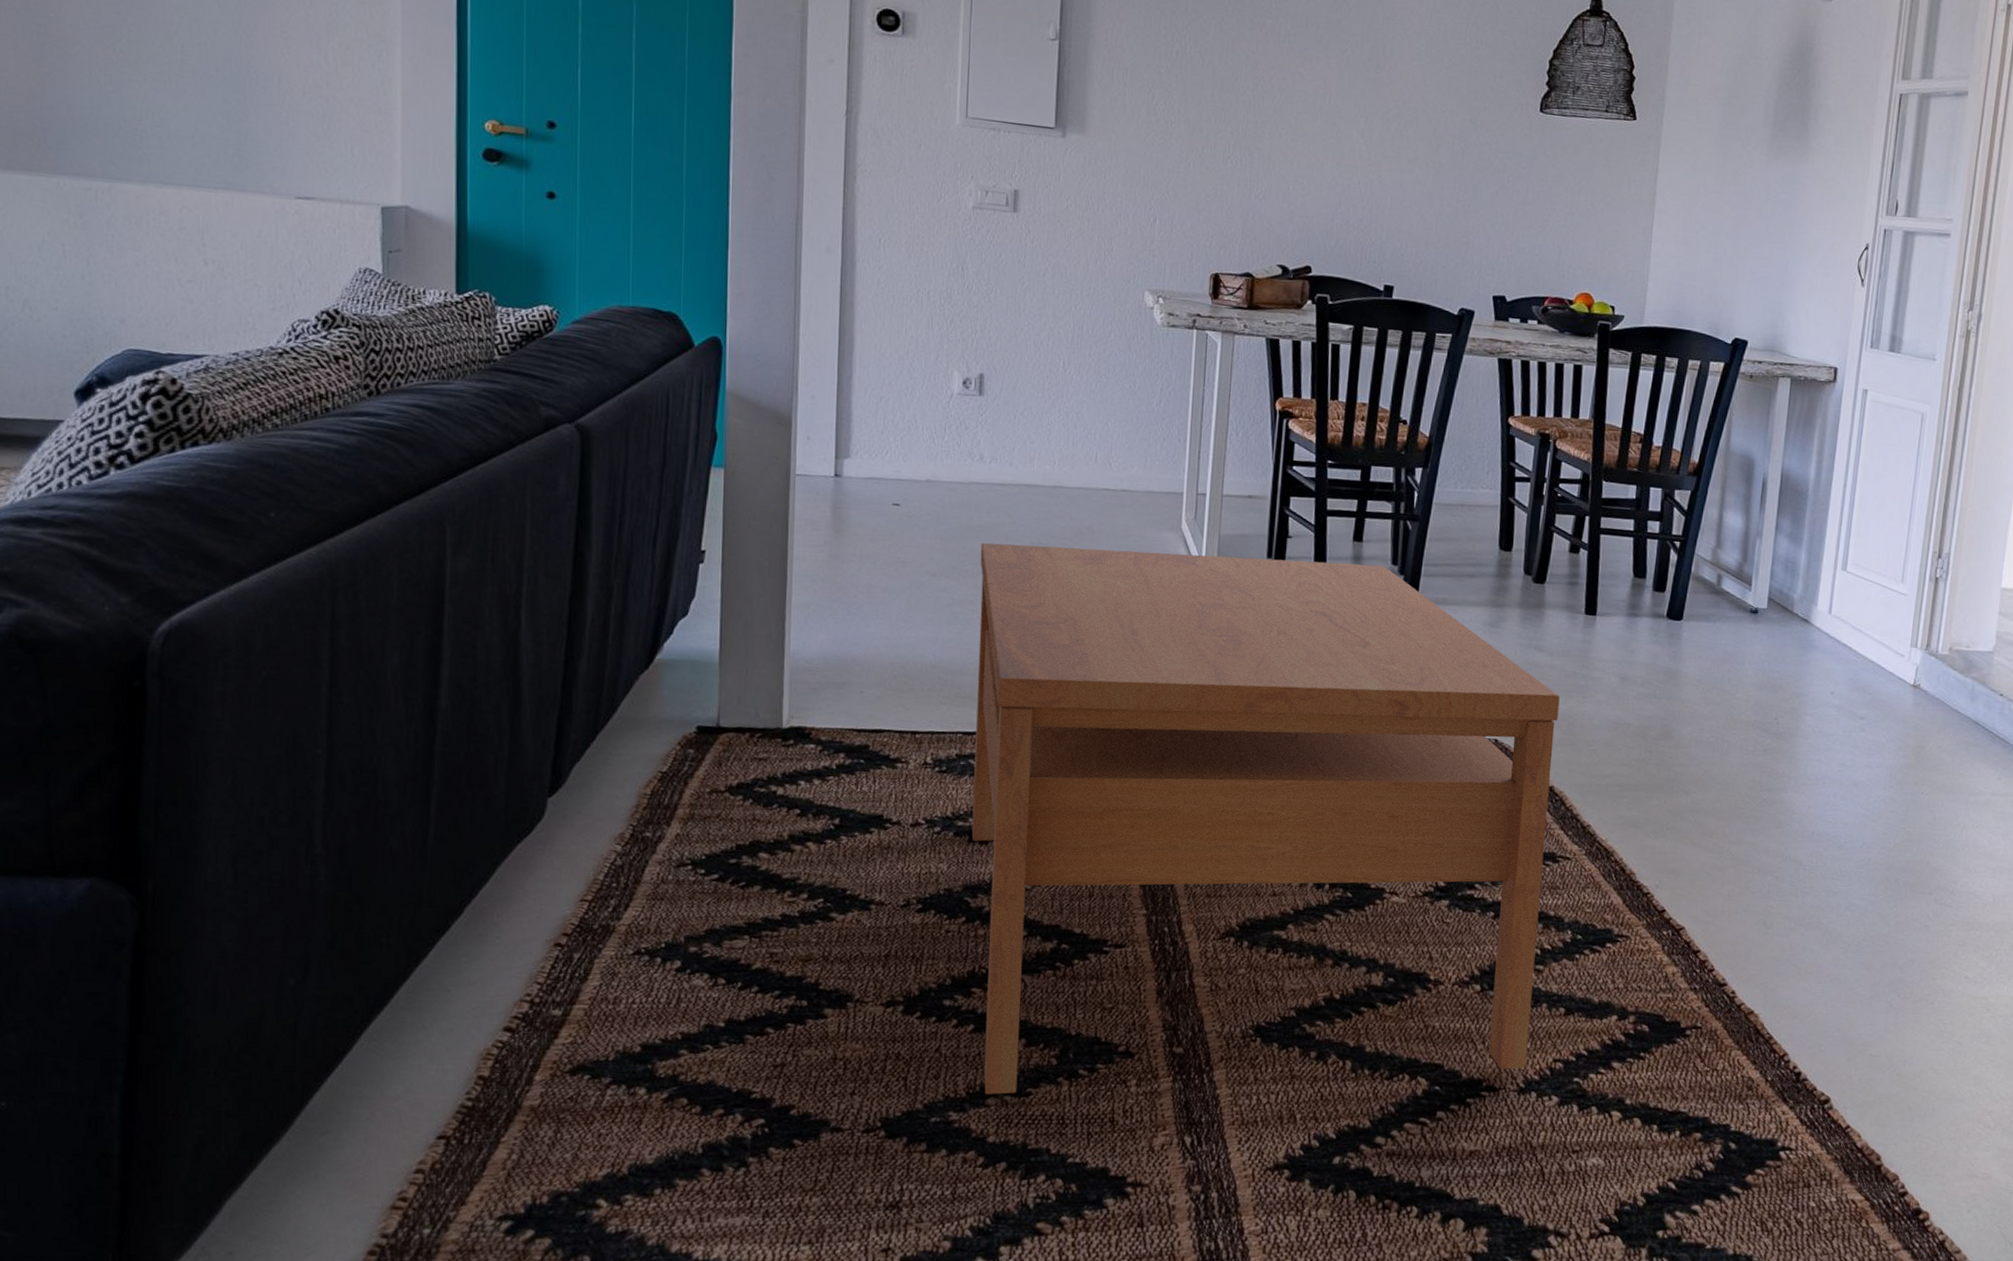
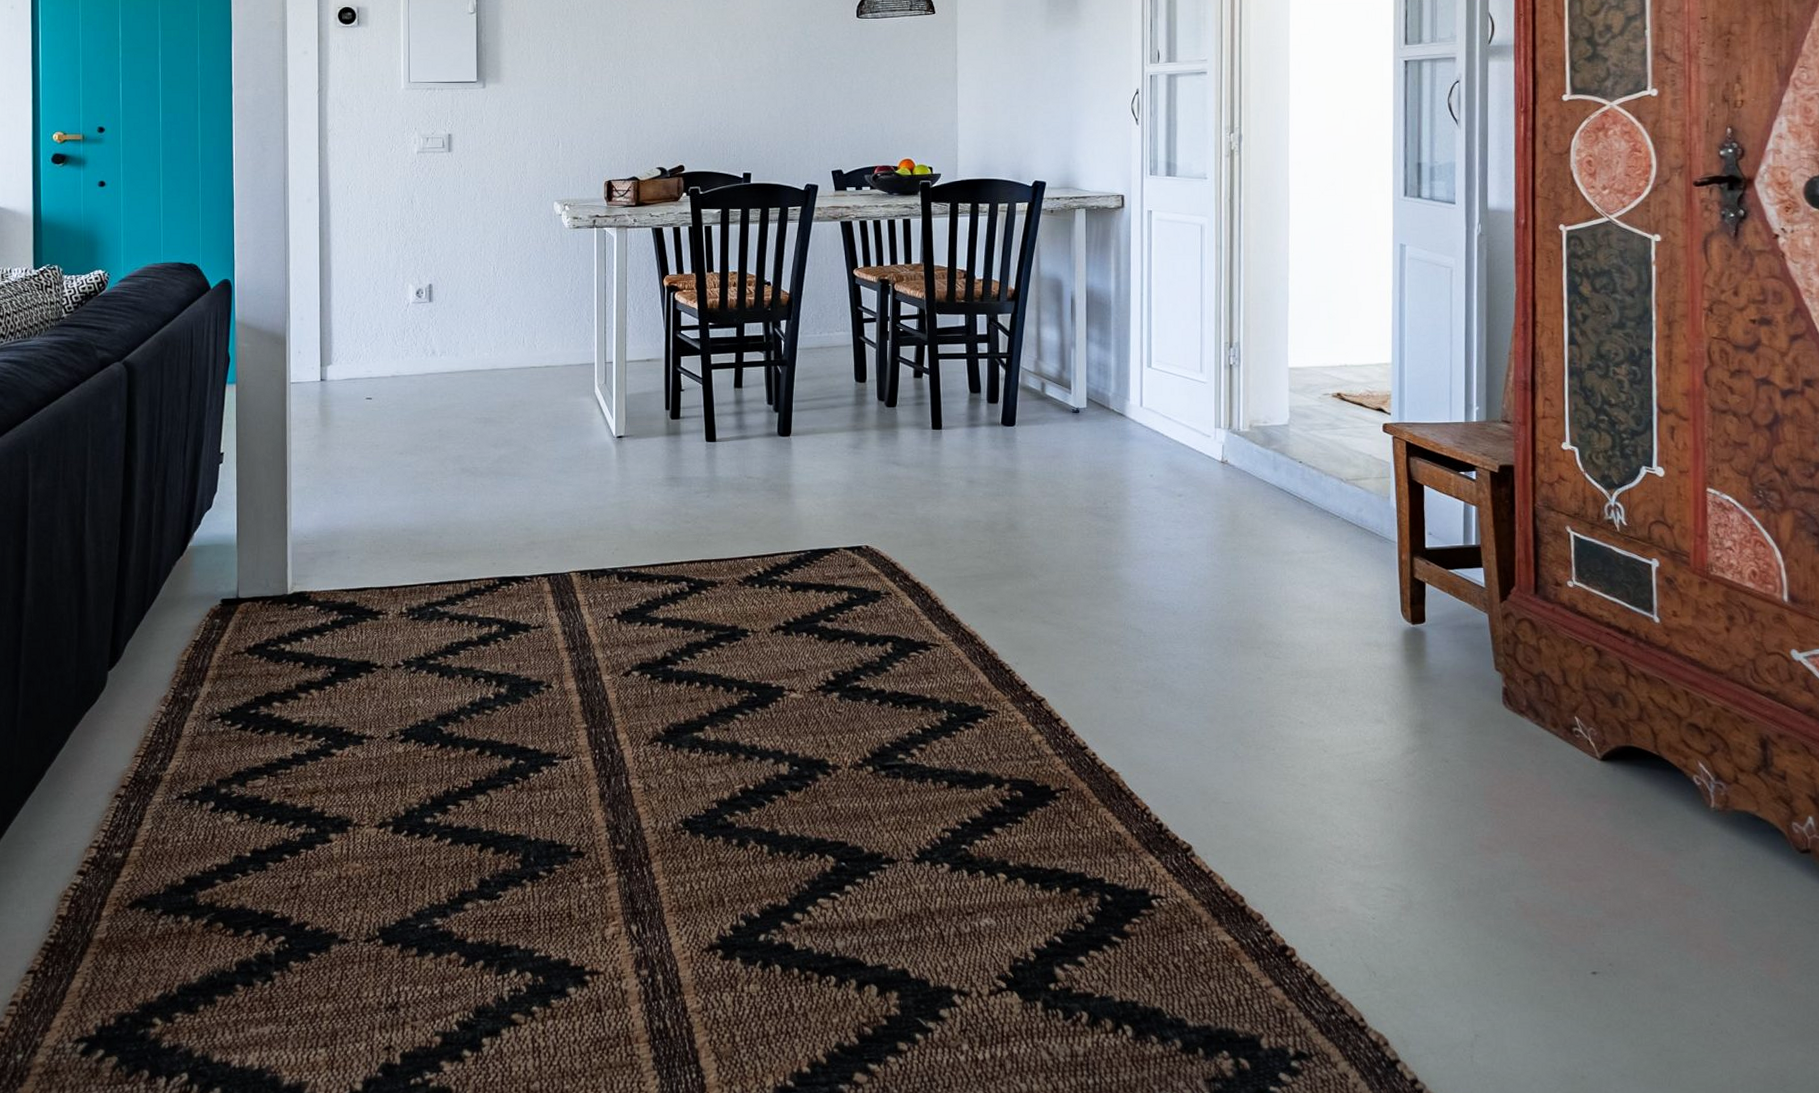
coffee table: present [971,542,1560,1095] -> none [436,406,918,900]

